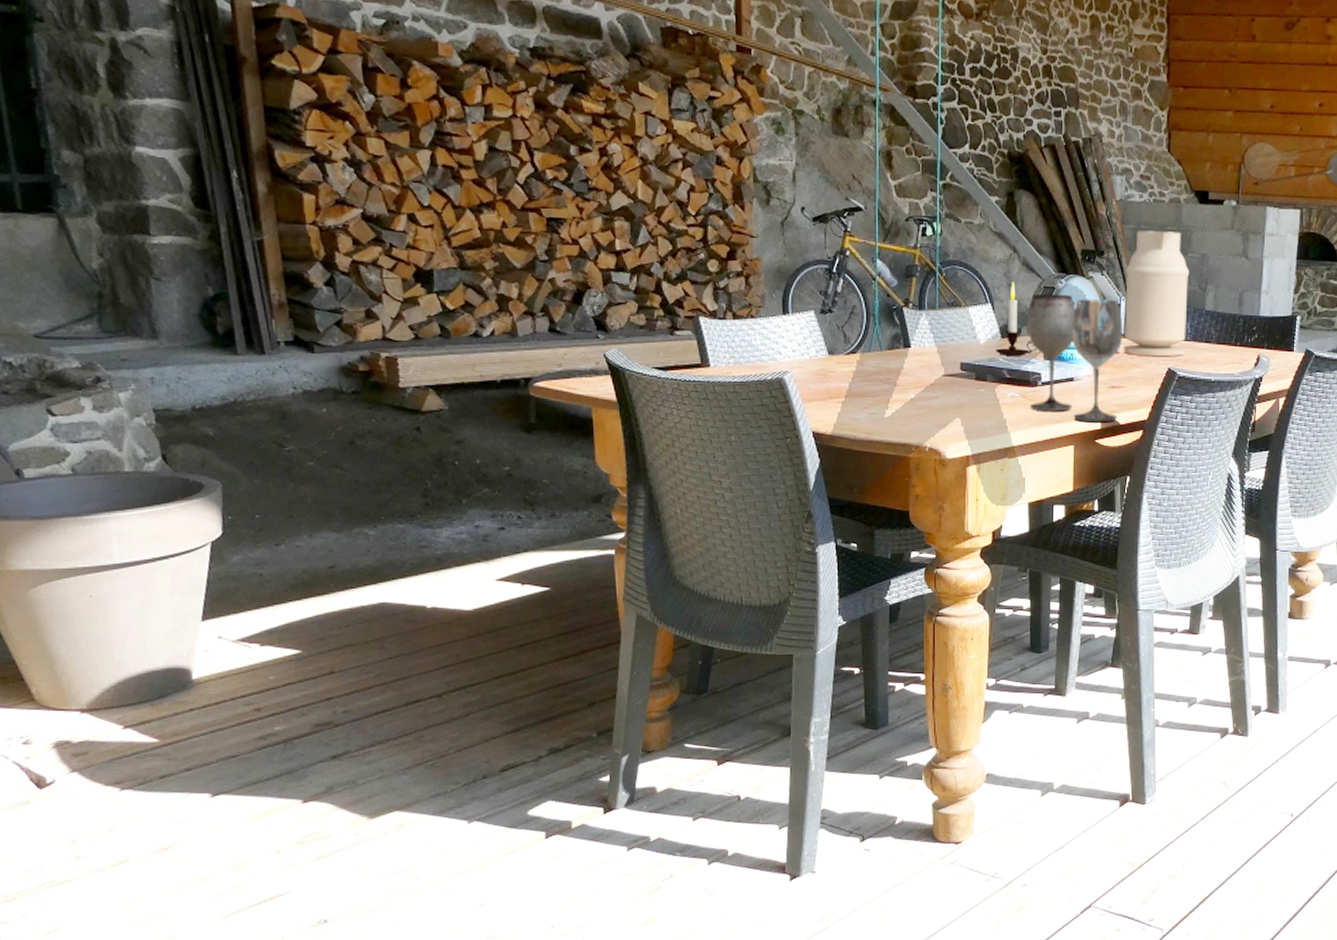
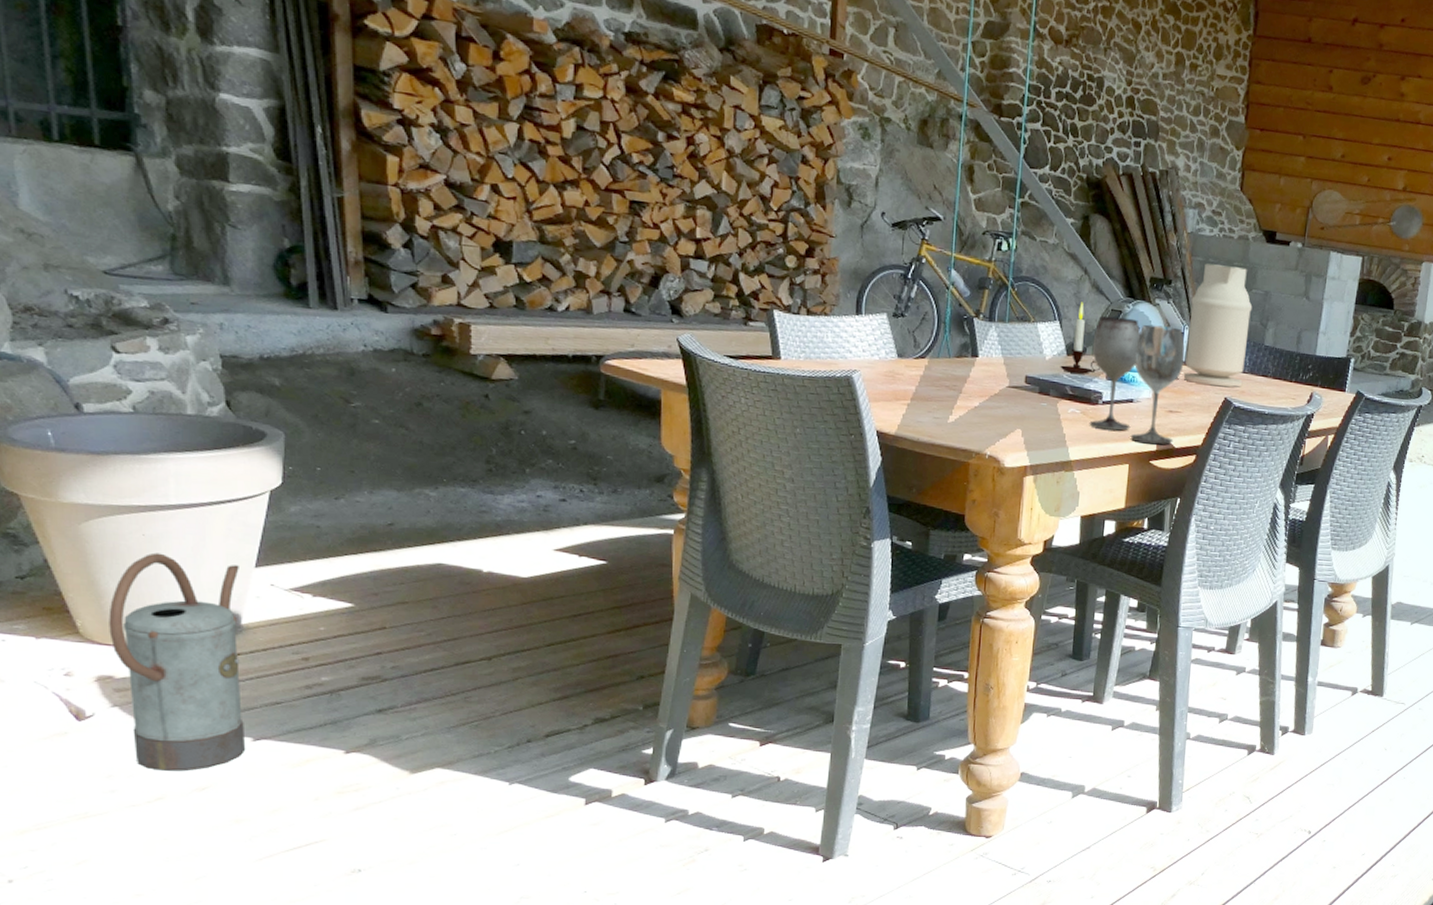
watering can: none [62,613,205,833] -> present [108,552,246,771]

